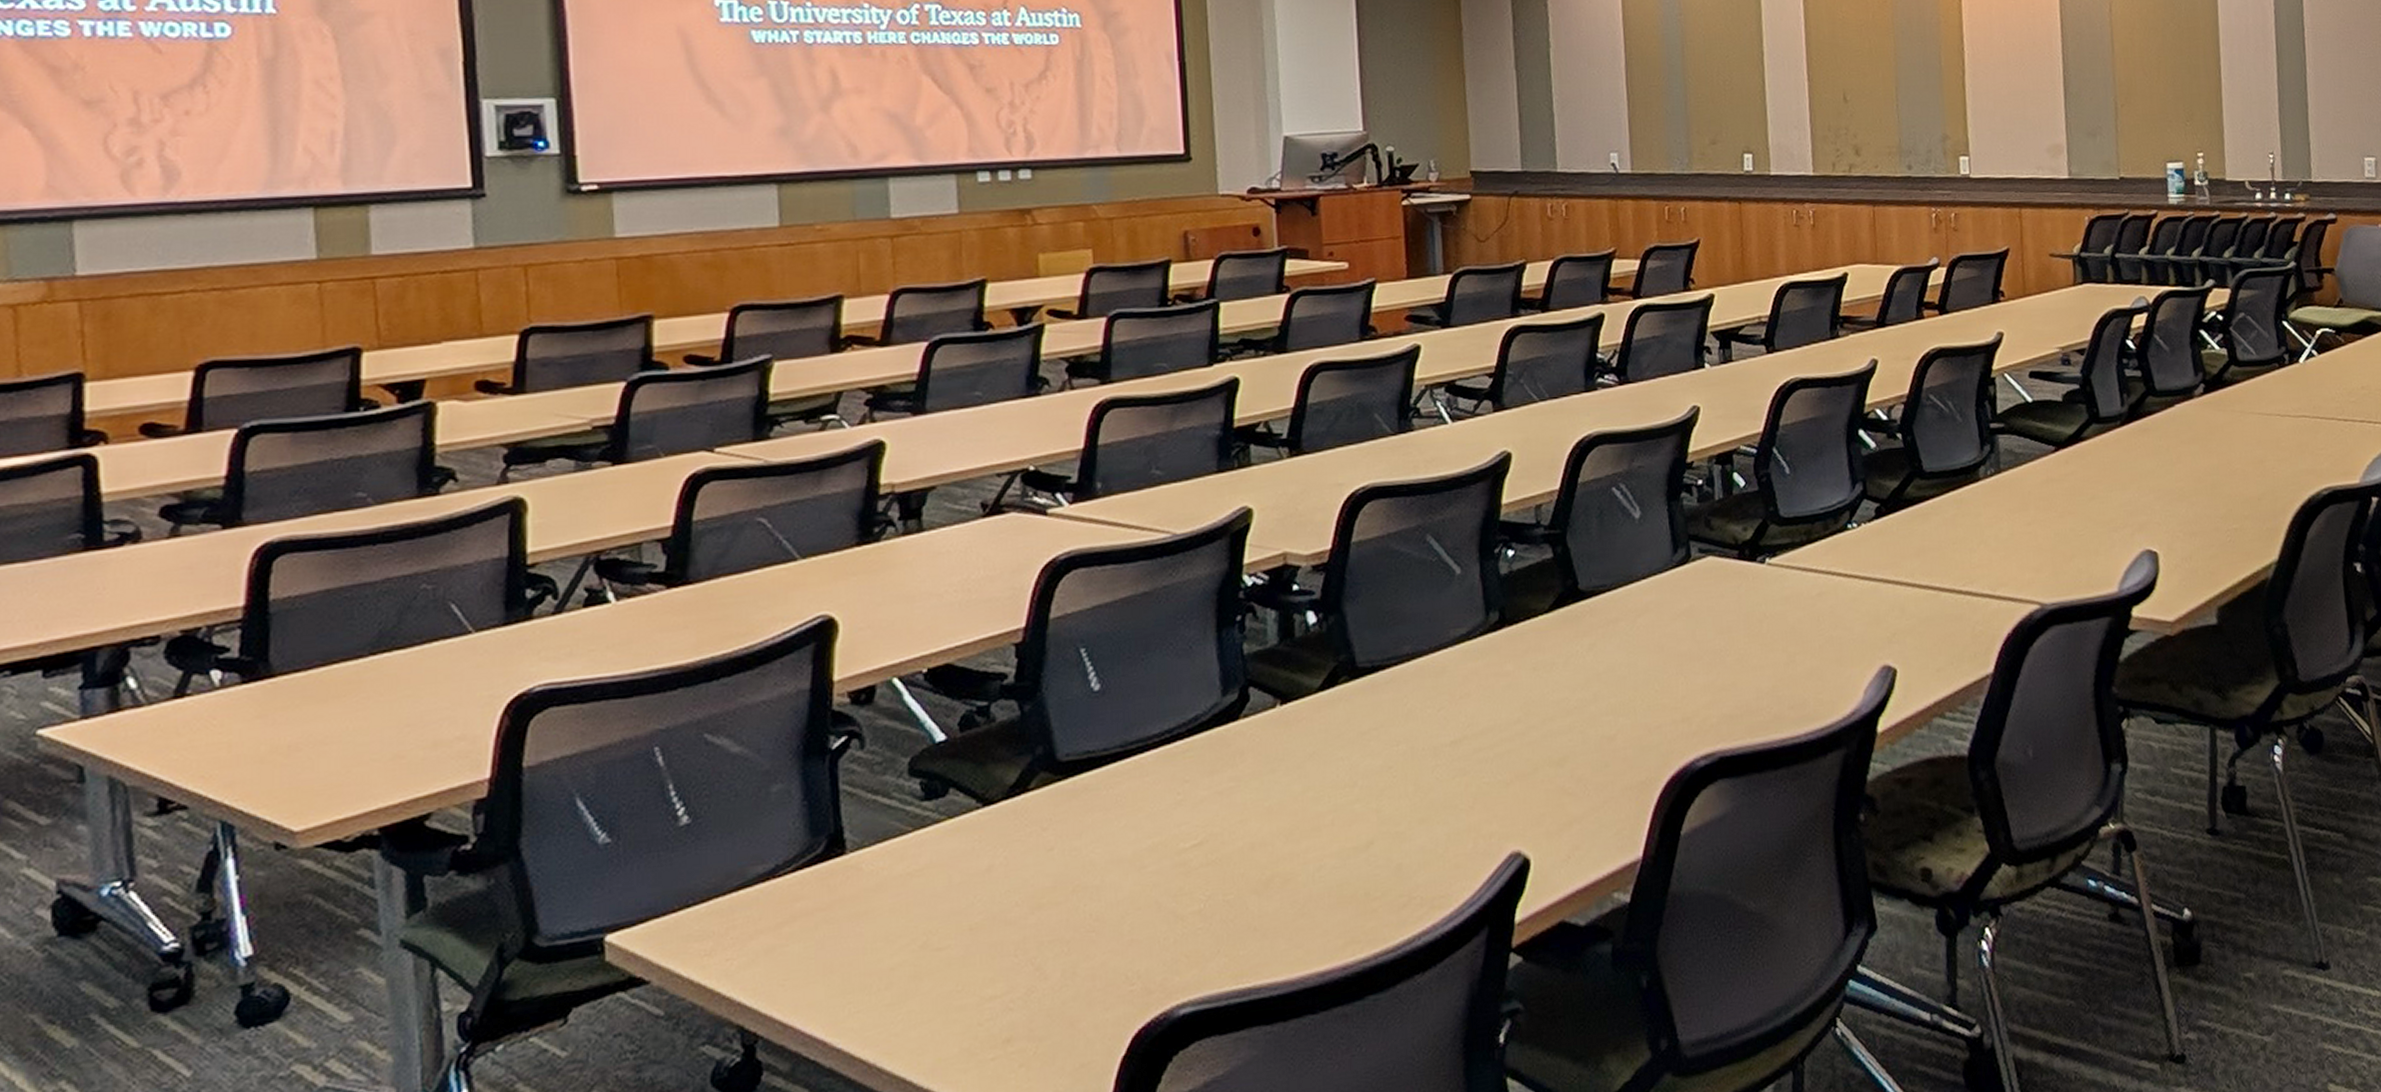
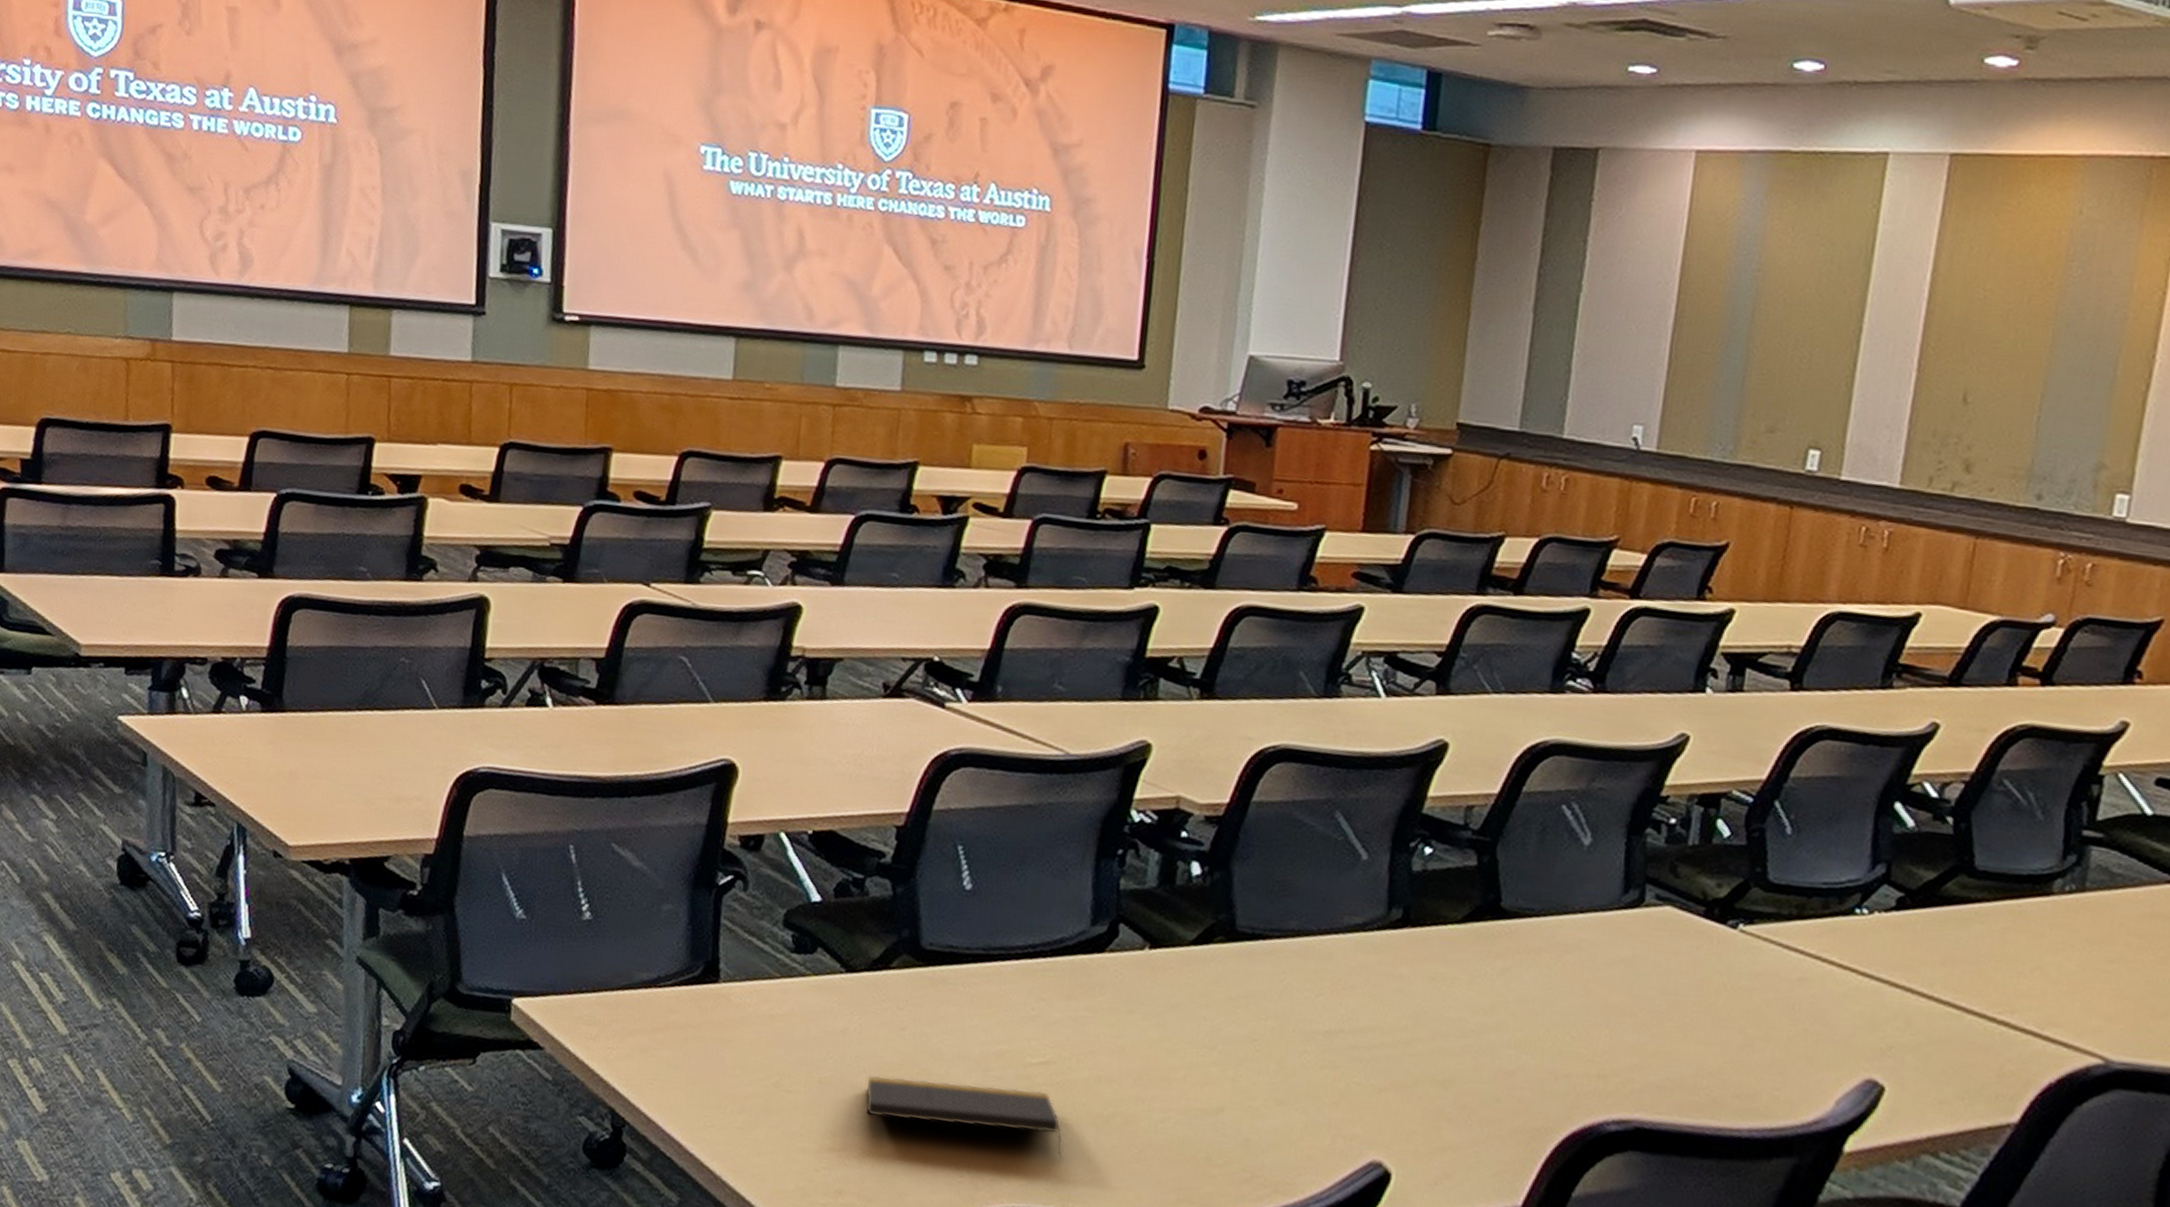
notepad: none [1021,874,1228,950] -> present [865,1076,1061,1158]

